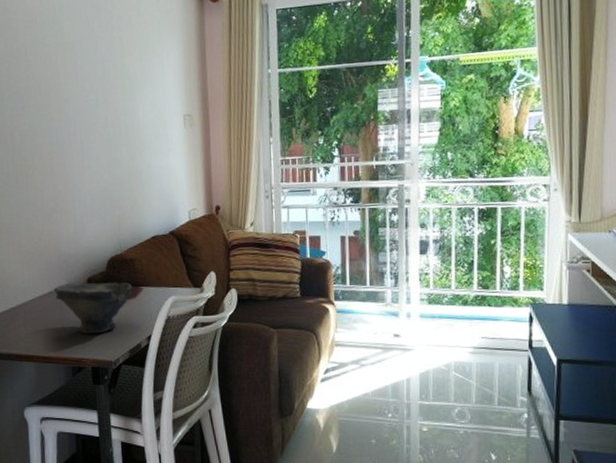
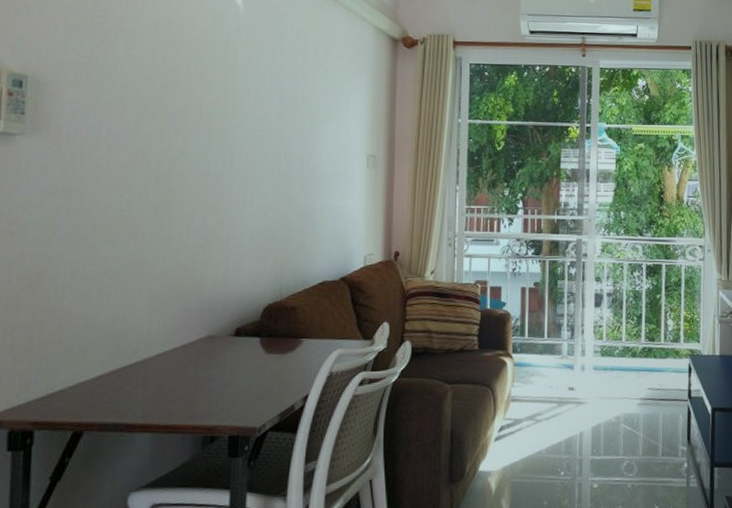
bowl: present [54,282,133,334] -> none [190,333,291,396]

